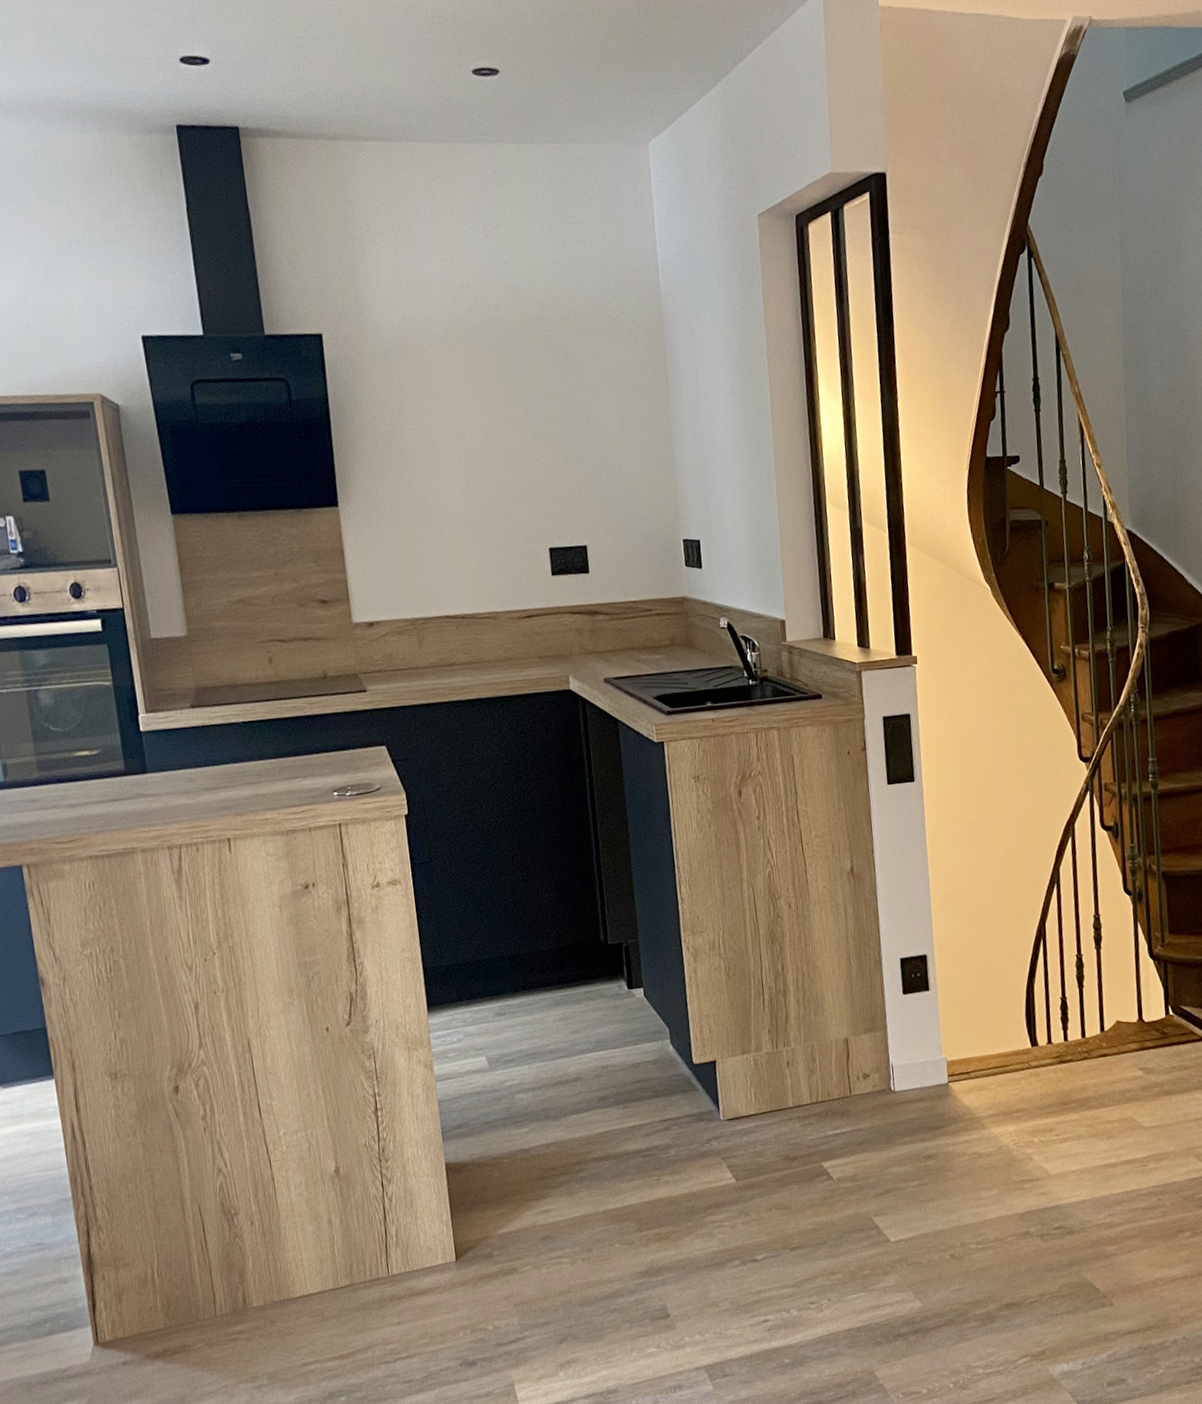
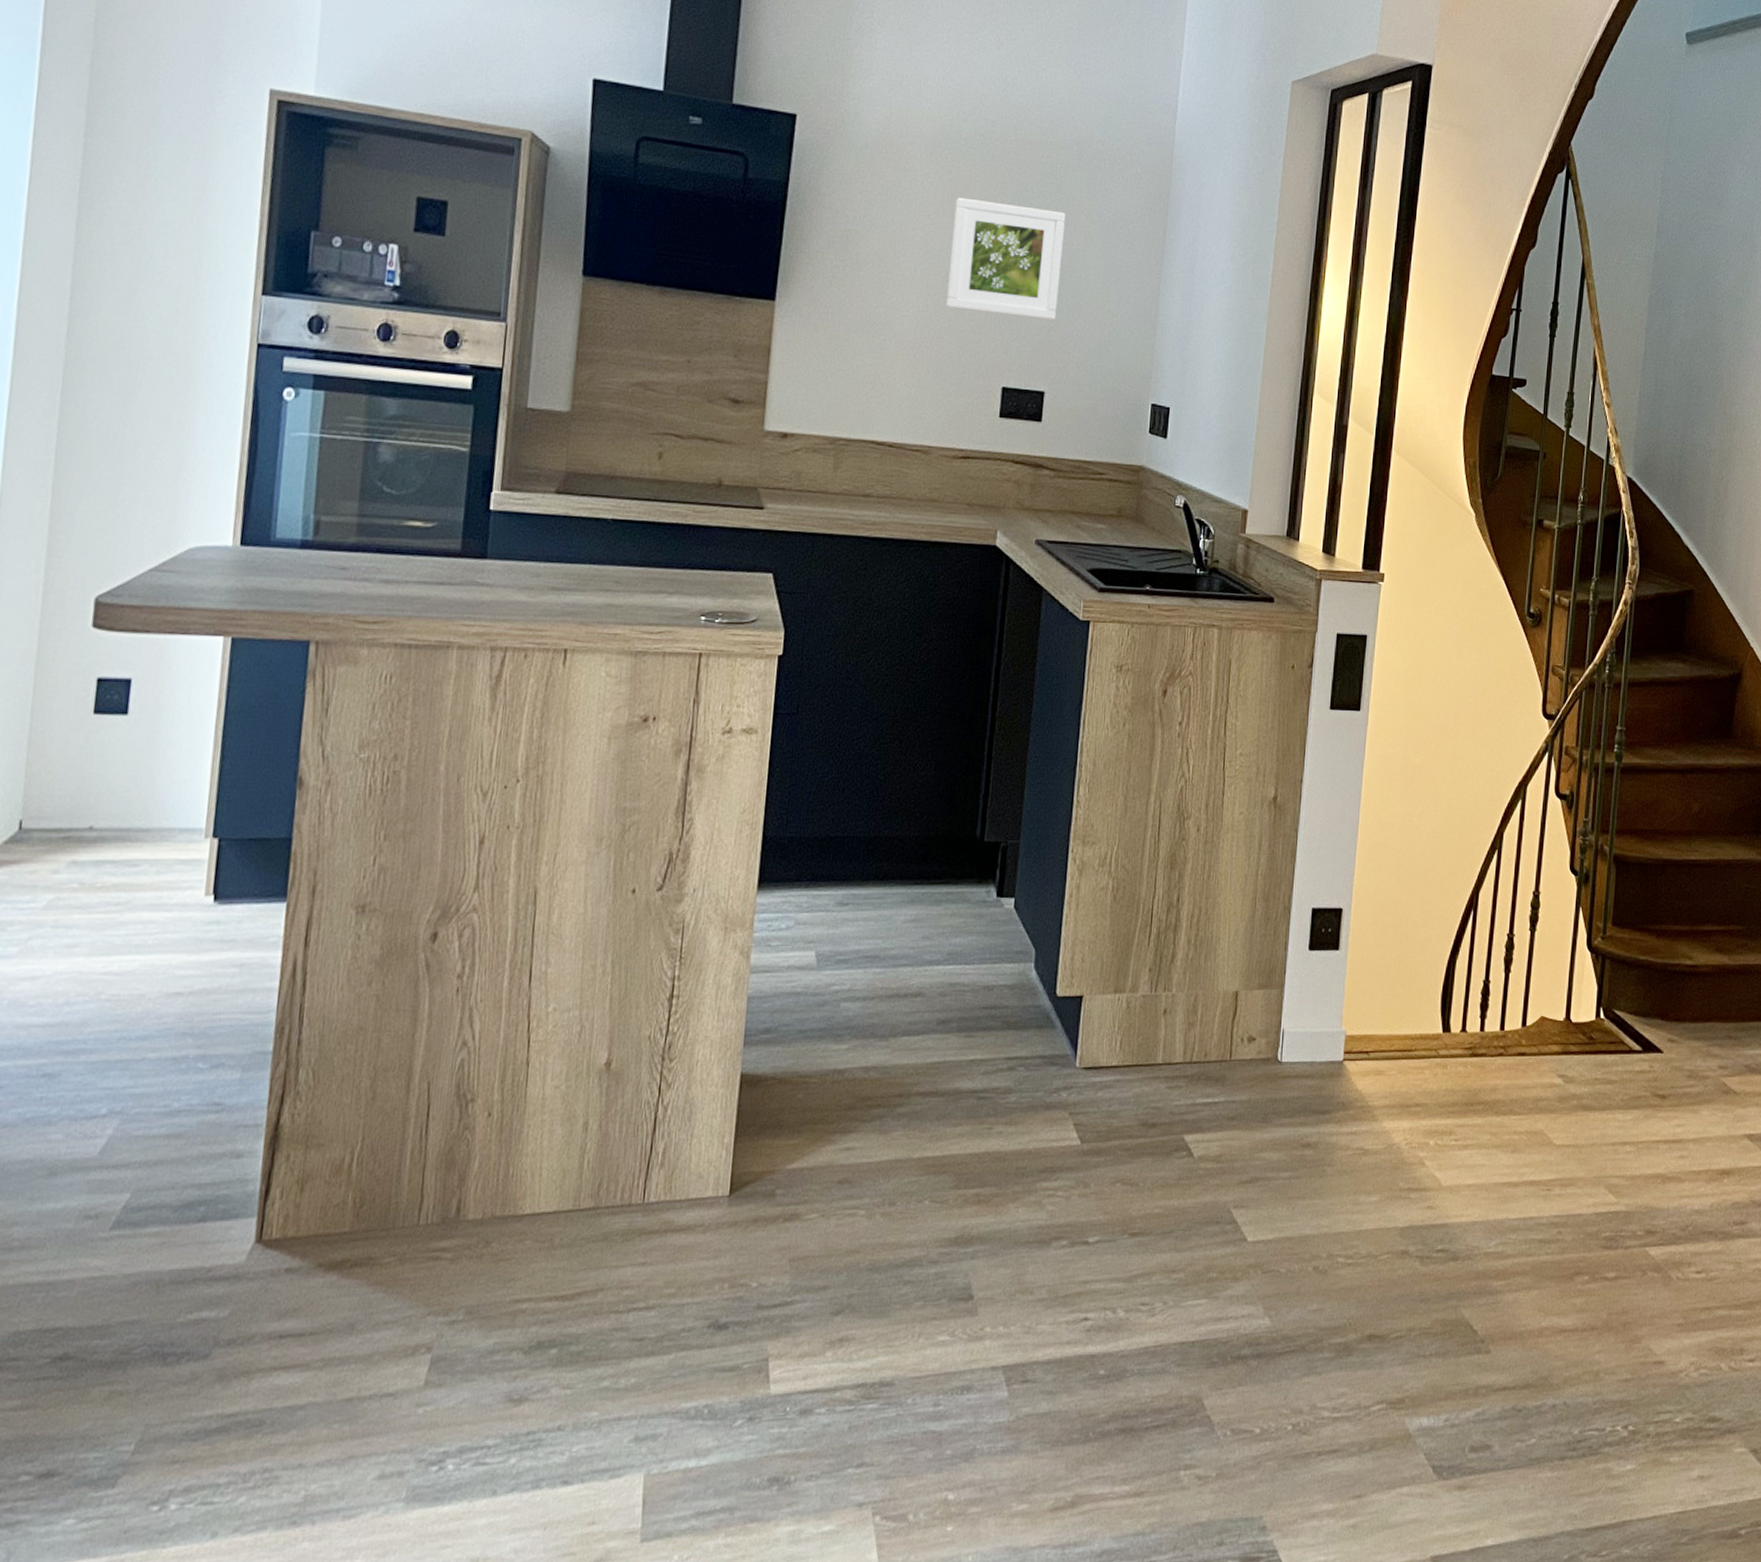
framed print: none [476,378,585,485] -> present [946,197,1066,321]

